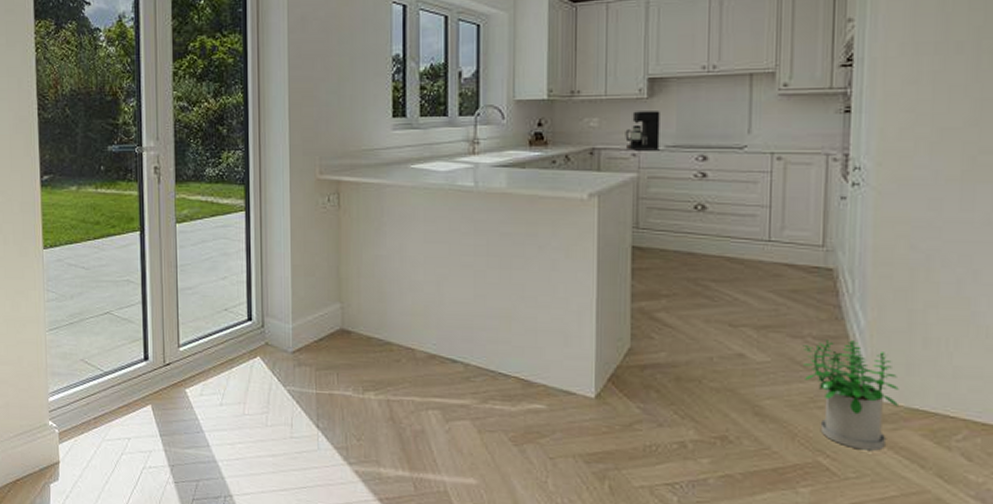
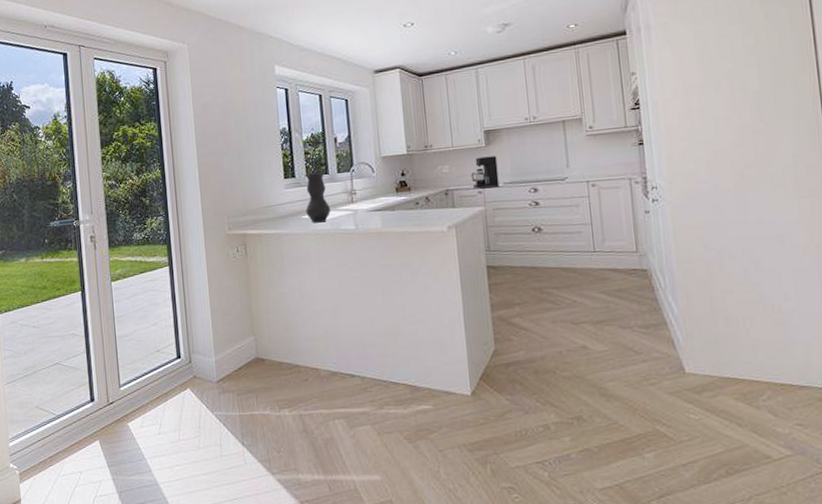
vase: none [416,113,447,175] -> present [304,172,331,223]
potted plant: present [802,339,899,451] -> none [631,326,713,416]

